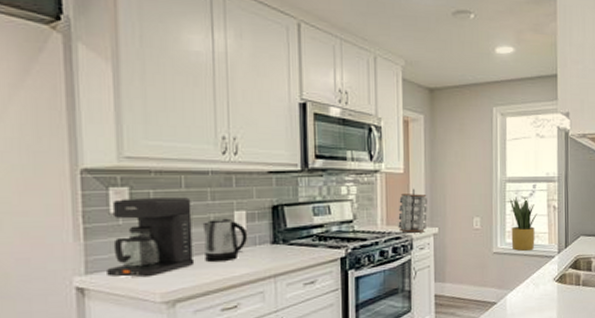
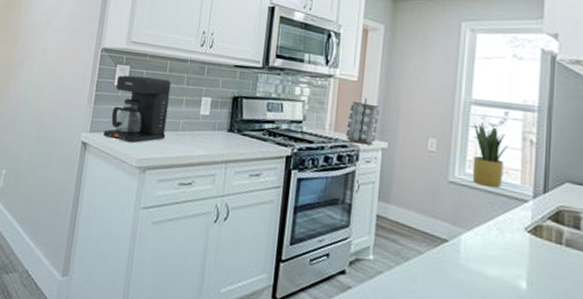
kettle: present [202,218,248,263] -> none [173,101,210,142]

